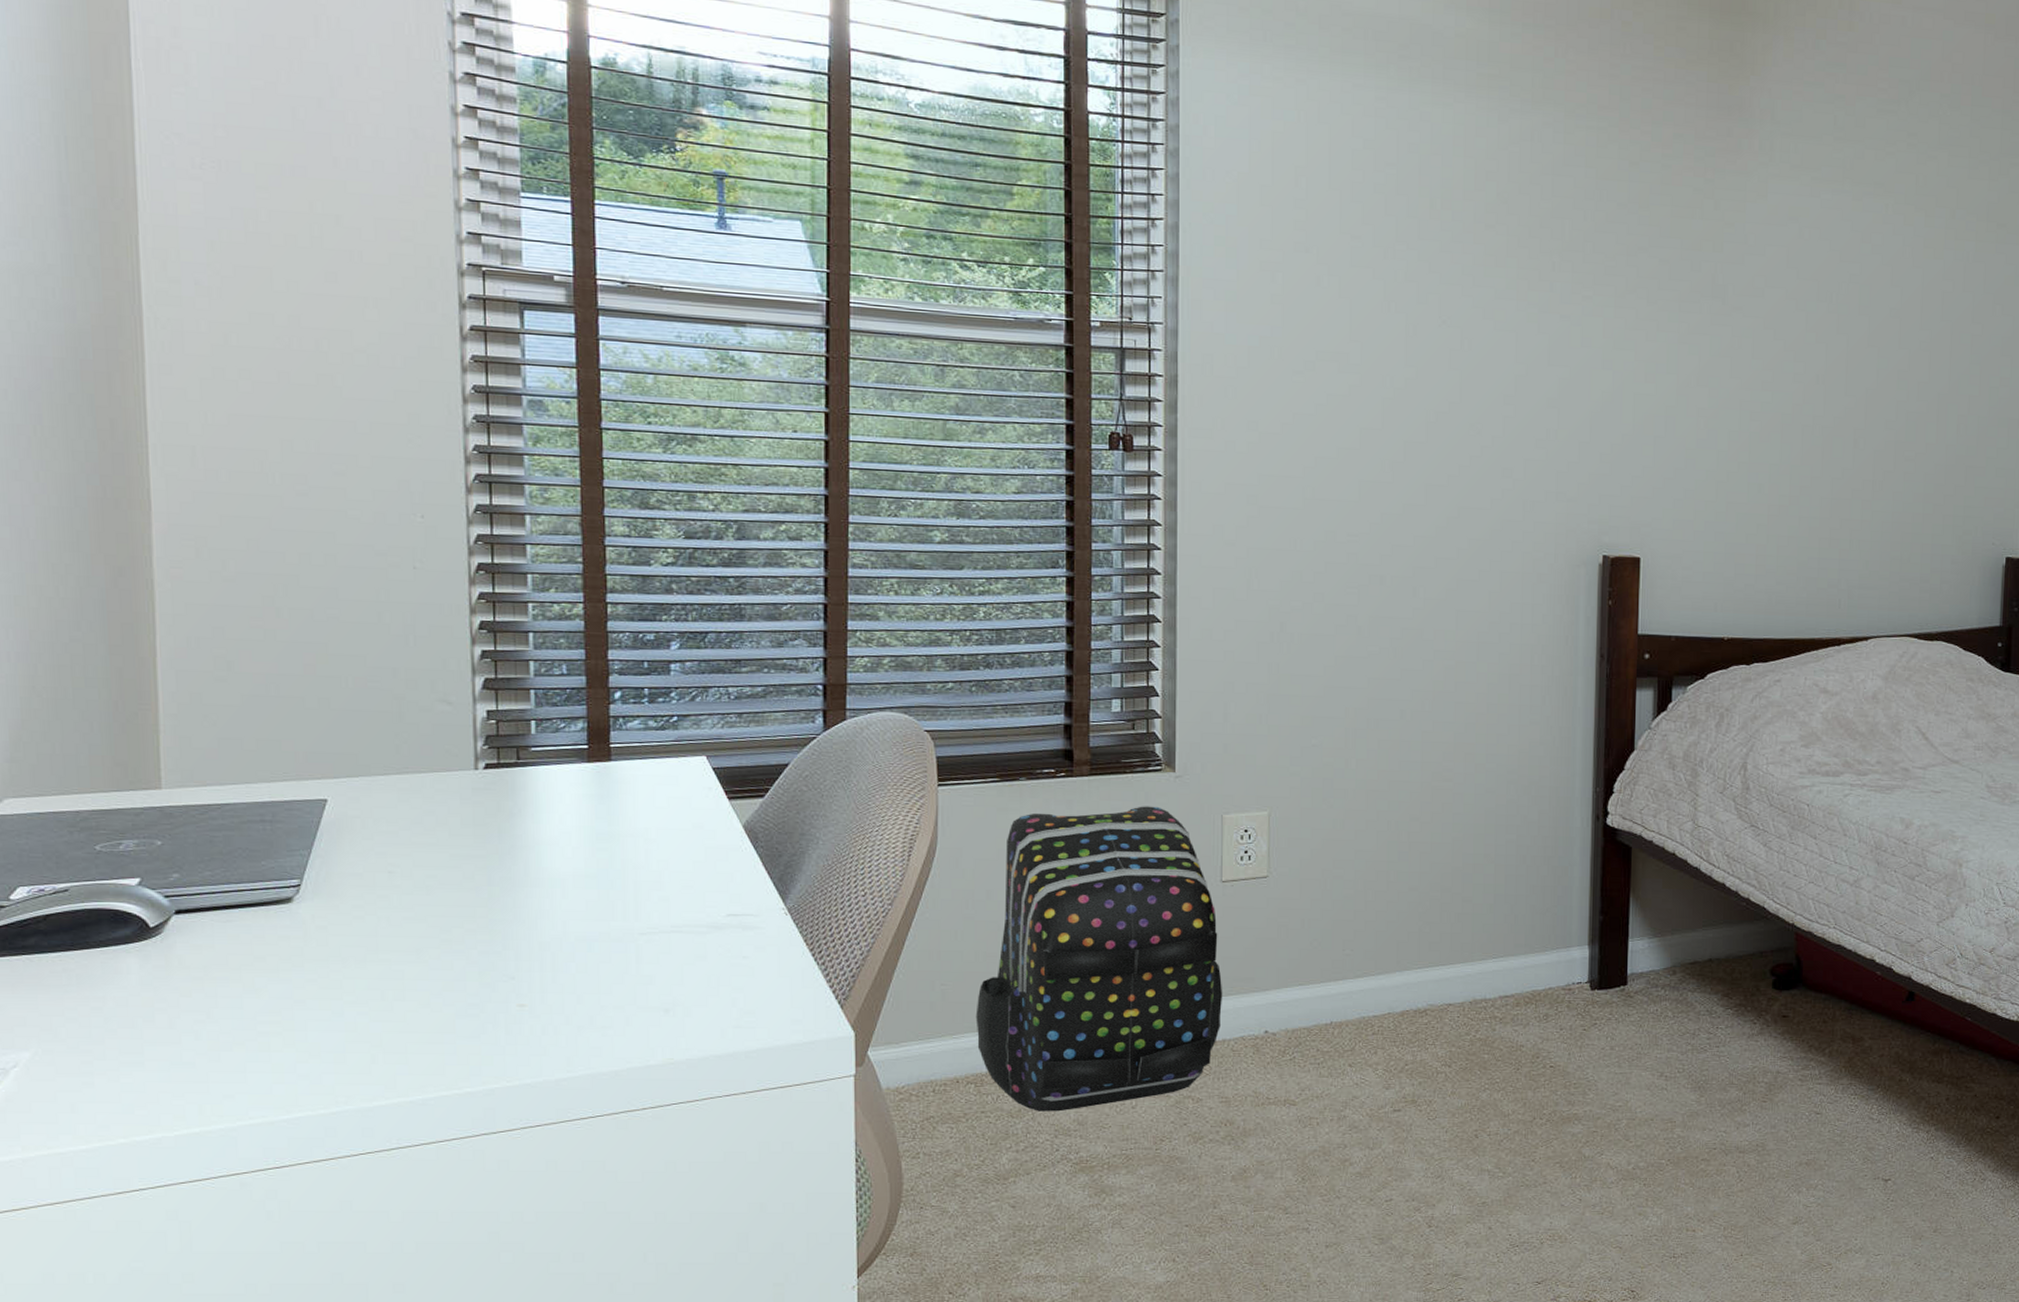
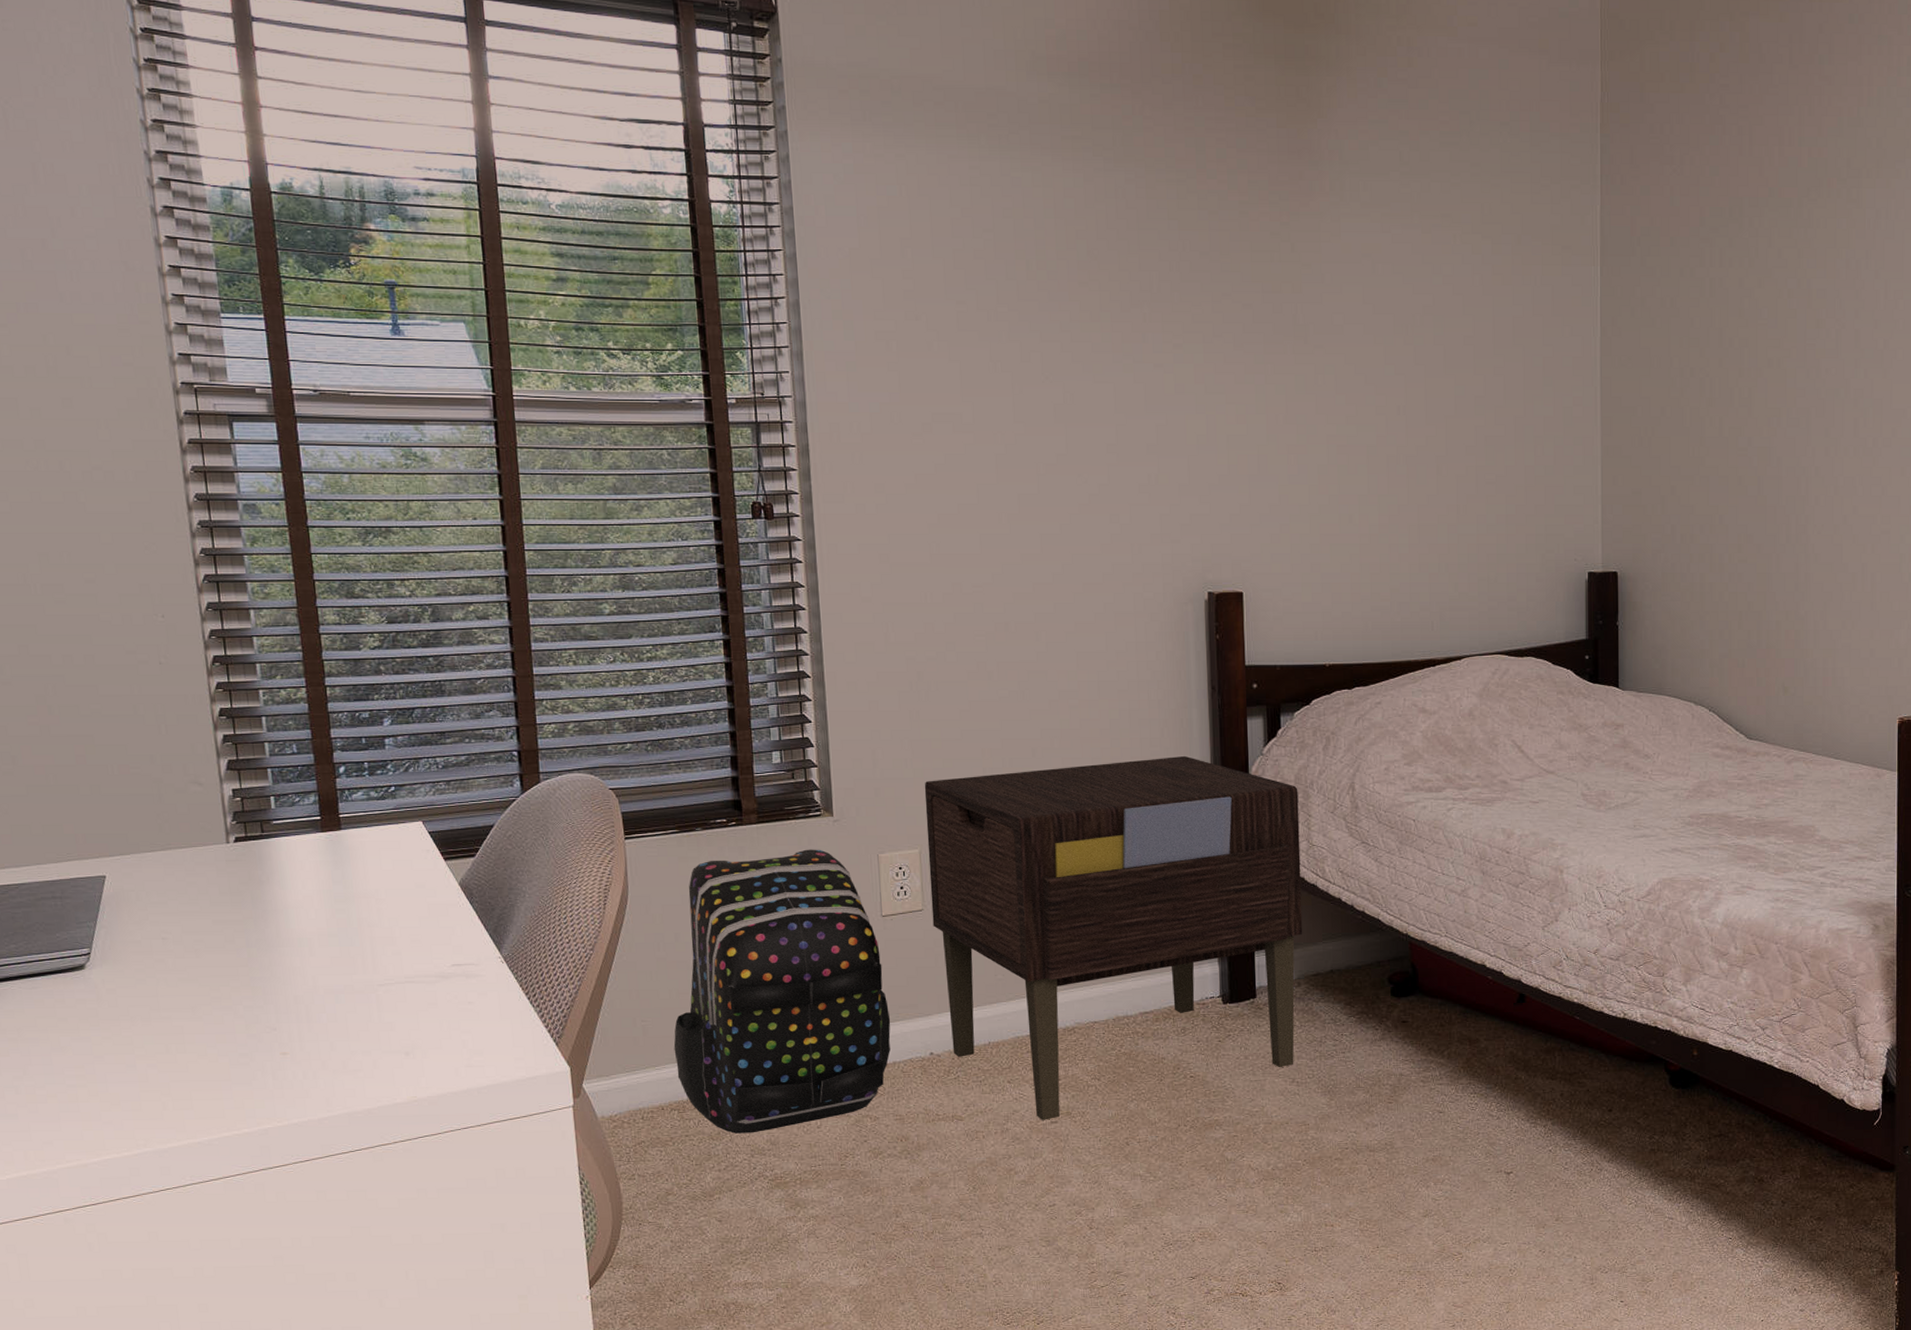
nightstand: none [1278,725,1686,1108] -> present [924,755,1303,1120]

